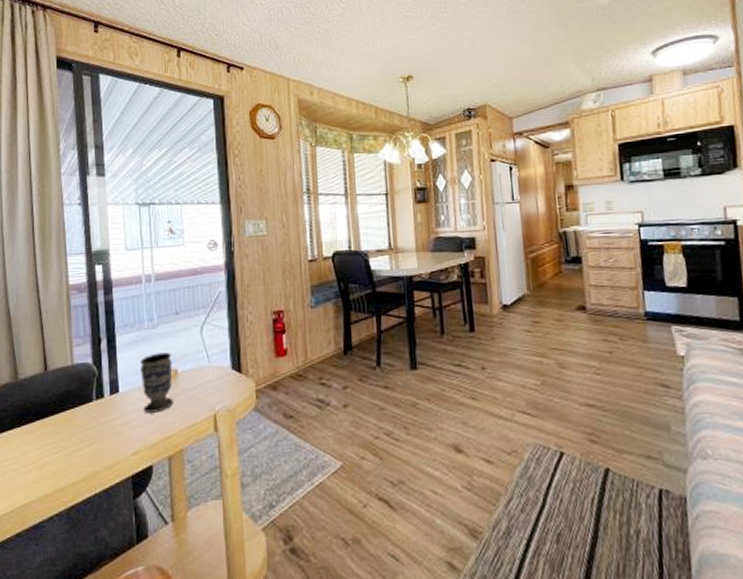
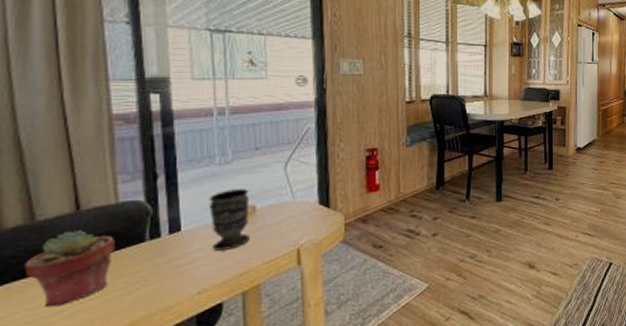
potted succulent: none [10,389,71,458] -> present [24,230,115,308]

